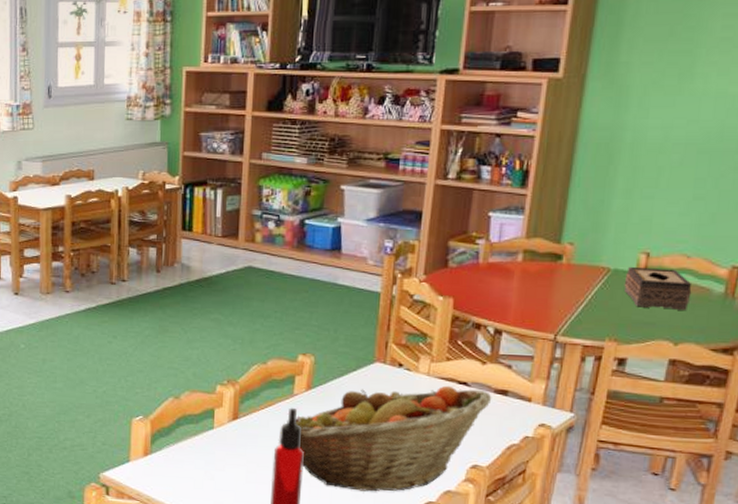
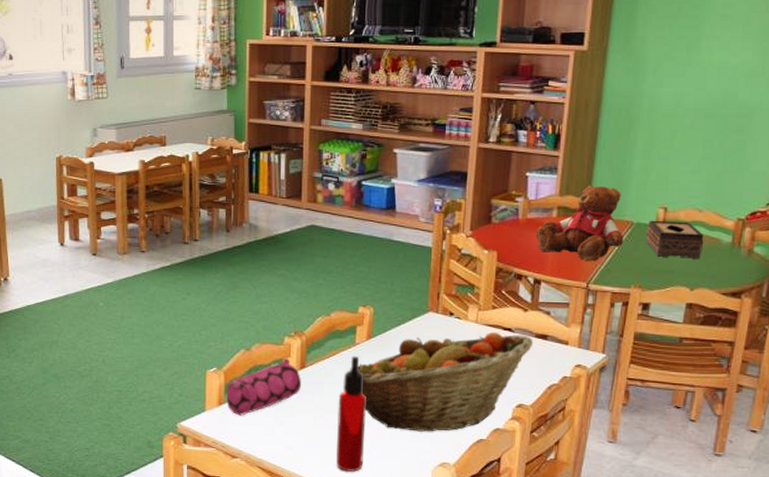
pencil case: none [153,408,233,468] -> present [226,358,301,416]
teddy bear: none [497,227,599,312] -> present [536,185,624,262]

